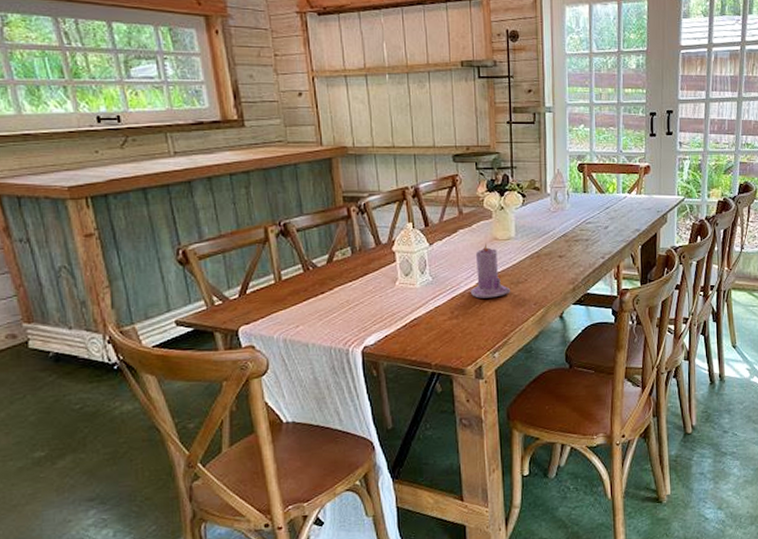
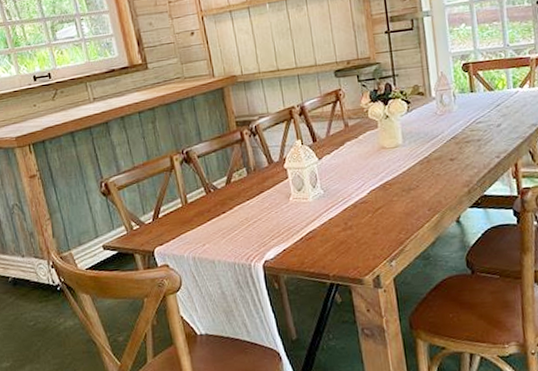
candle: present [470,242,510,299] -> none [361,152,402,208]

